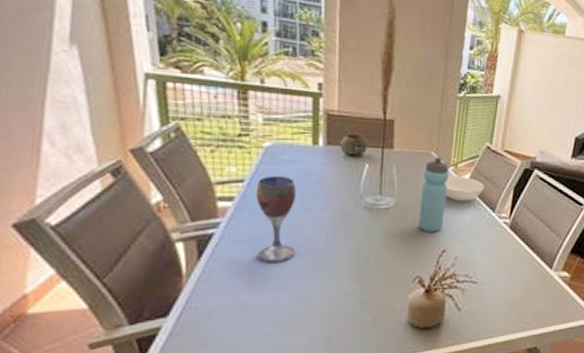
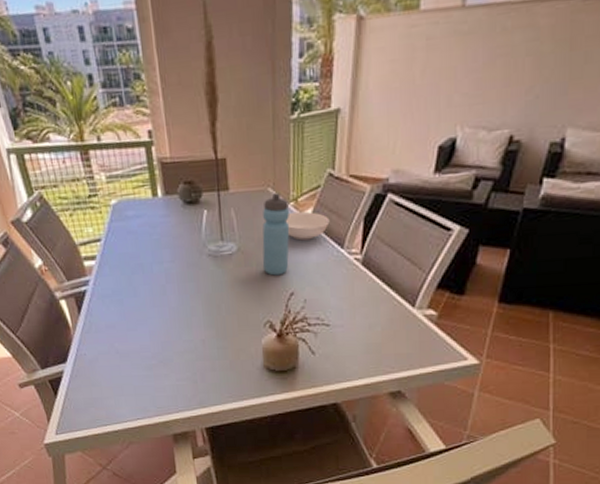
cup: present [255,175,296,262] -> none [111,231,154,313]

